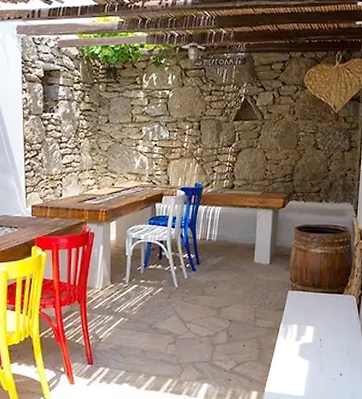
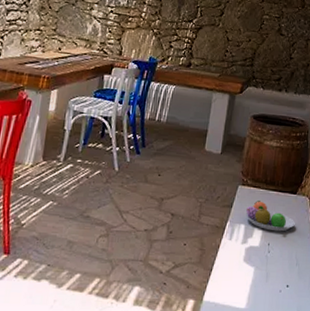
fruit bowl: none [297,303,344,328] -> present [246,201,295,232]

